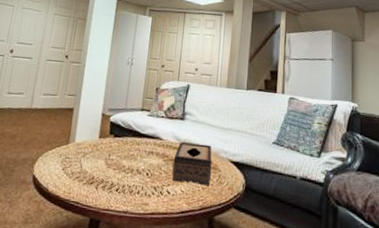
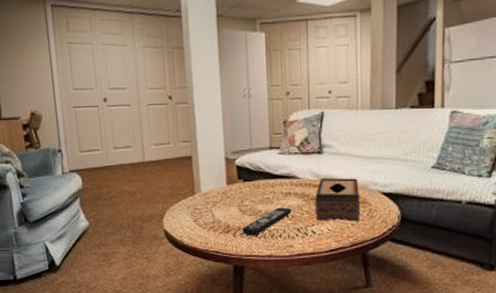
remote control: none [104,164,152,190] -> present [242,207,291,236]

